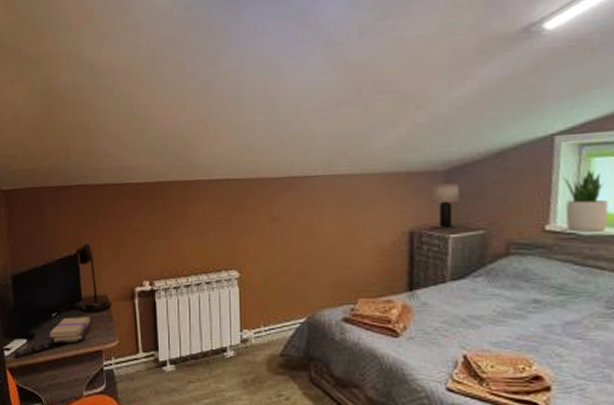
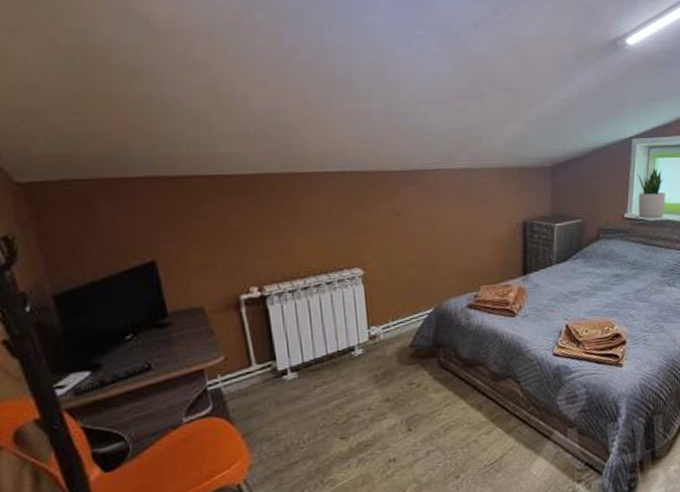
books: present [49,317,93,344] -> none [123,334,187,371]
desk lamp: present [72,244,113,313] -> none [147,249,212,330]
table lamp: present [431,183,460,229] -> none [540,177,563,219]

